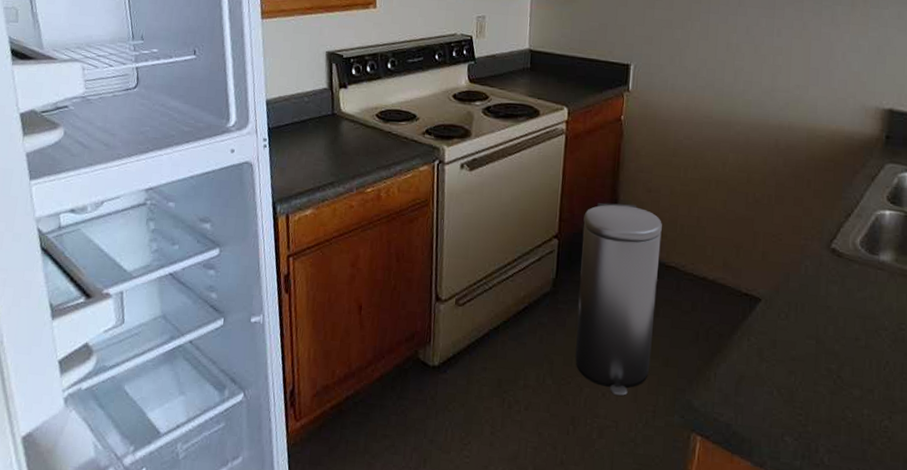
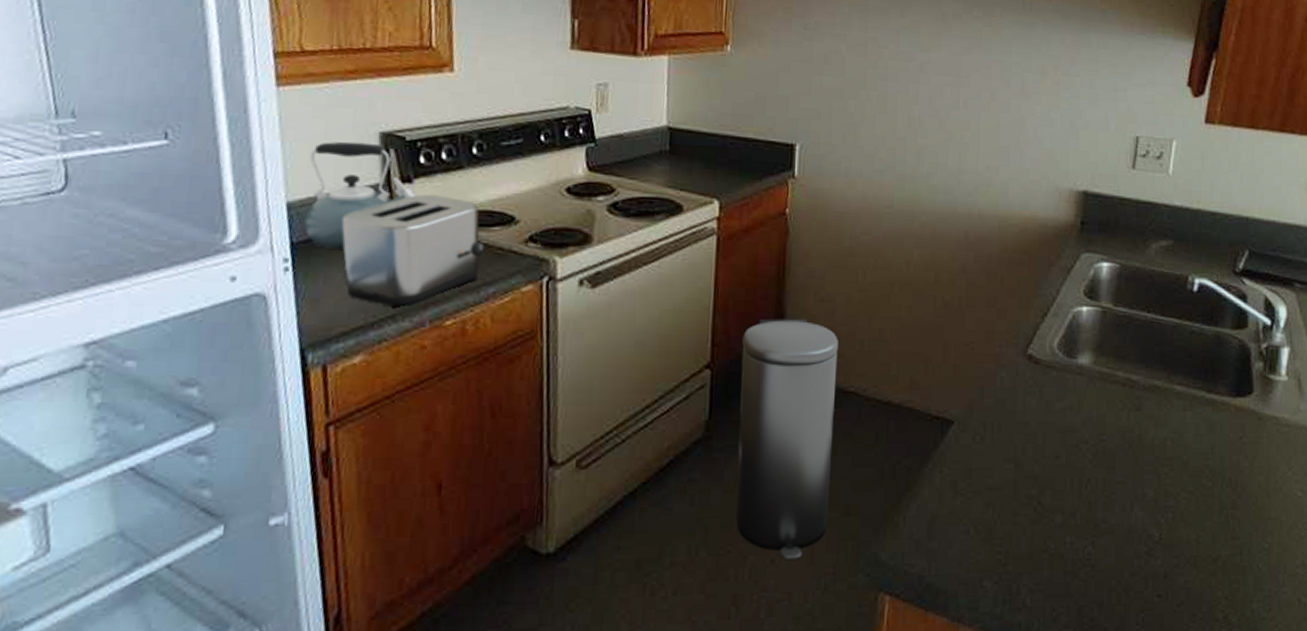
kettle: none [275,58,350,135] -> present [302,141,417,251]
toaster: none [300,96,395,178] -> present [342,194,486,308]

